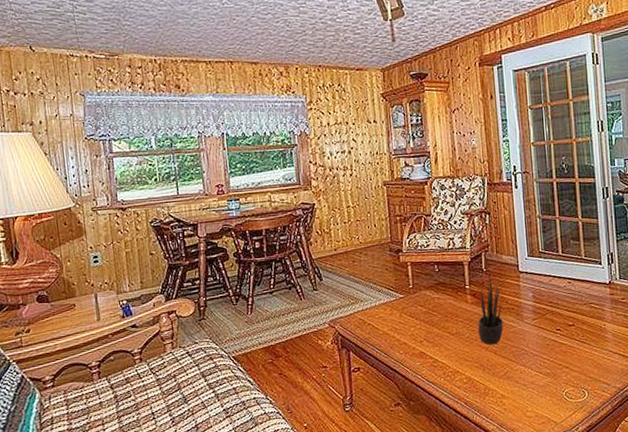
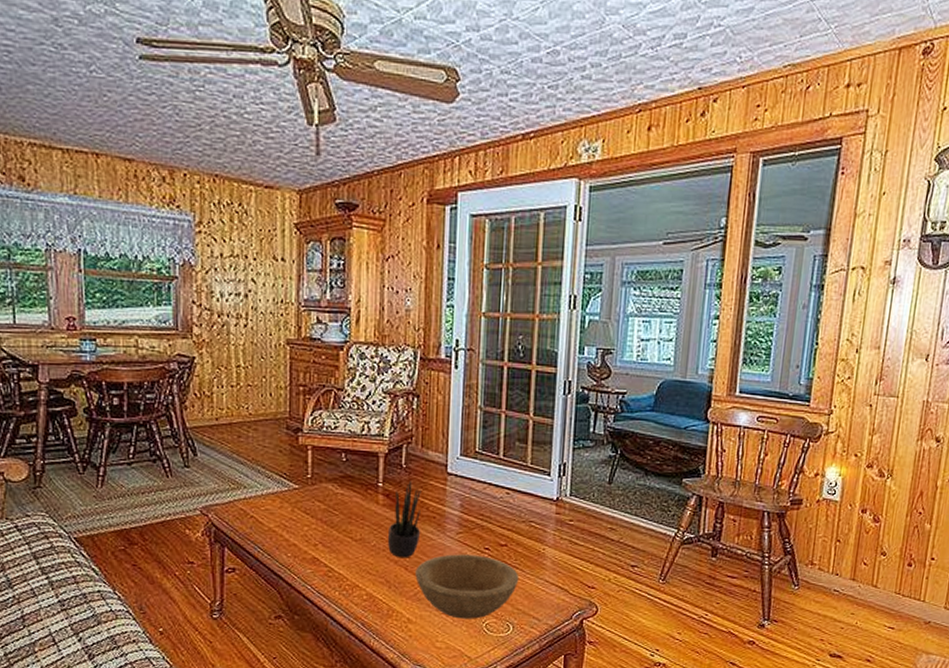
bowl: none [503,335,588,391] -> present [415,554,520,619]

